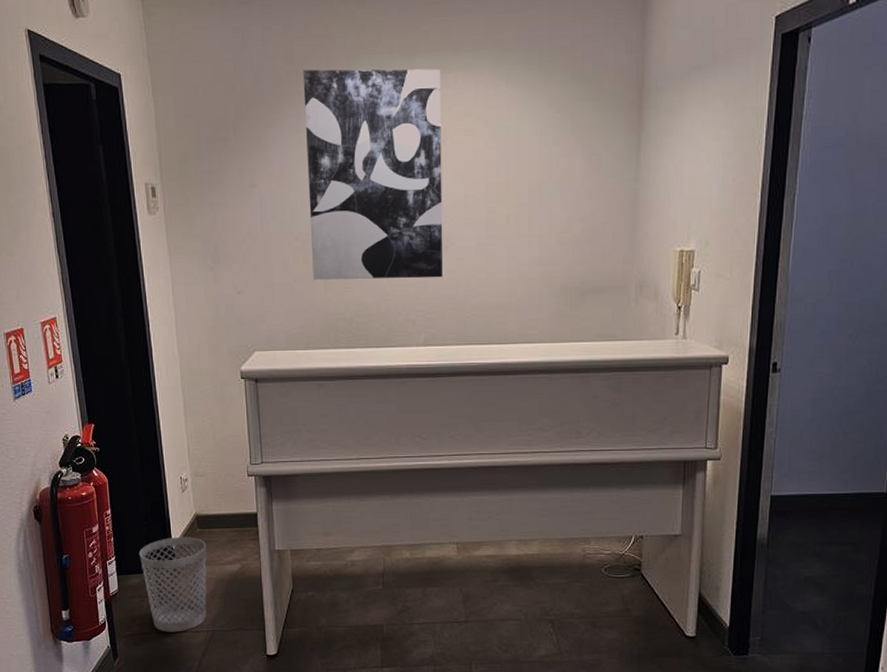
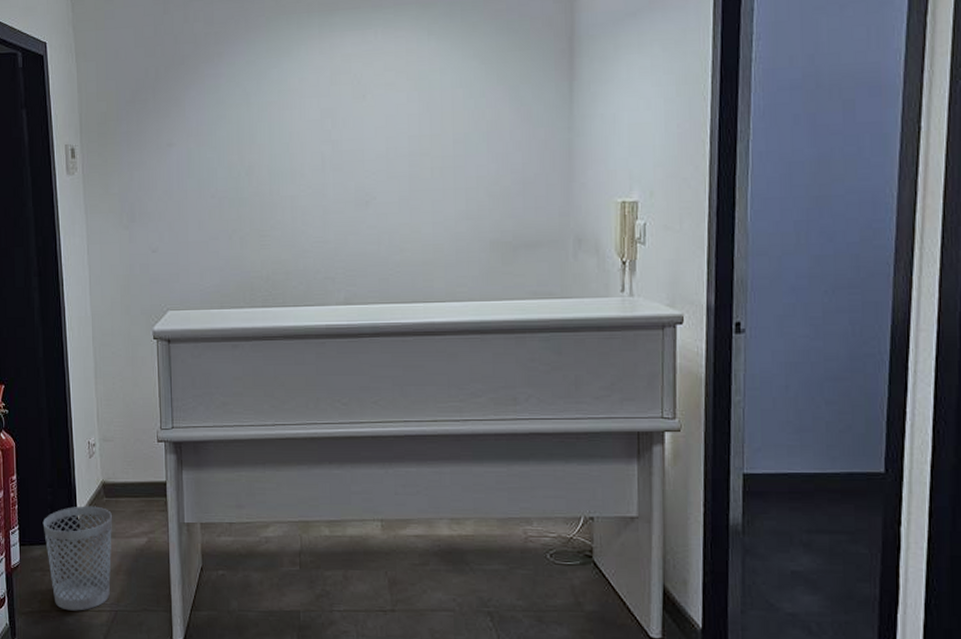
wall art: present [303,69,443,280] -> none [222,26,364,237]

